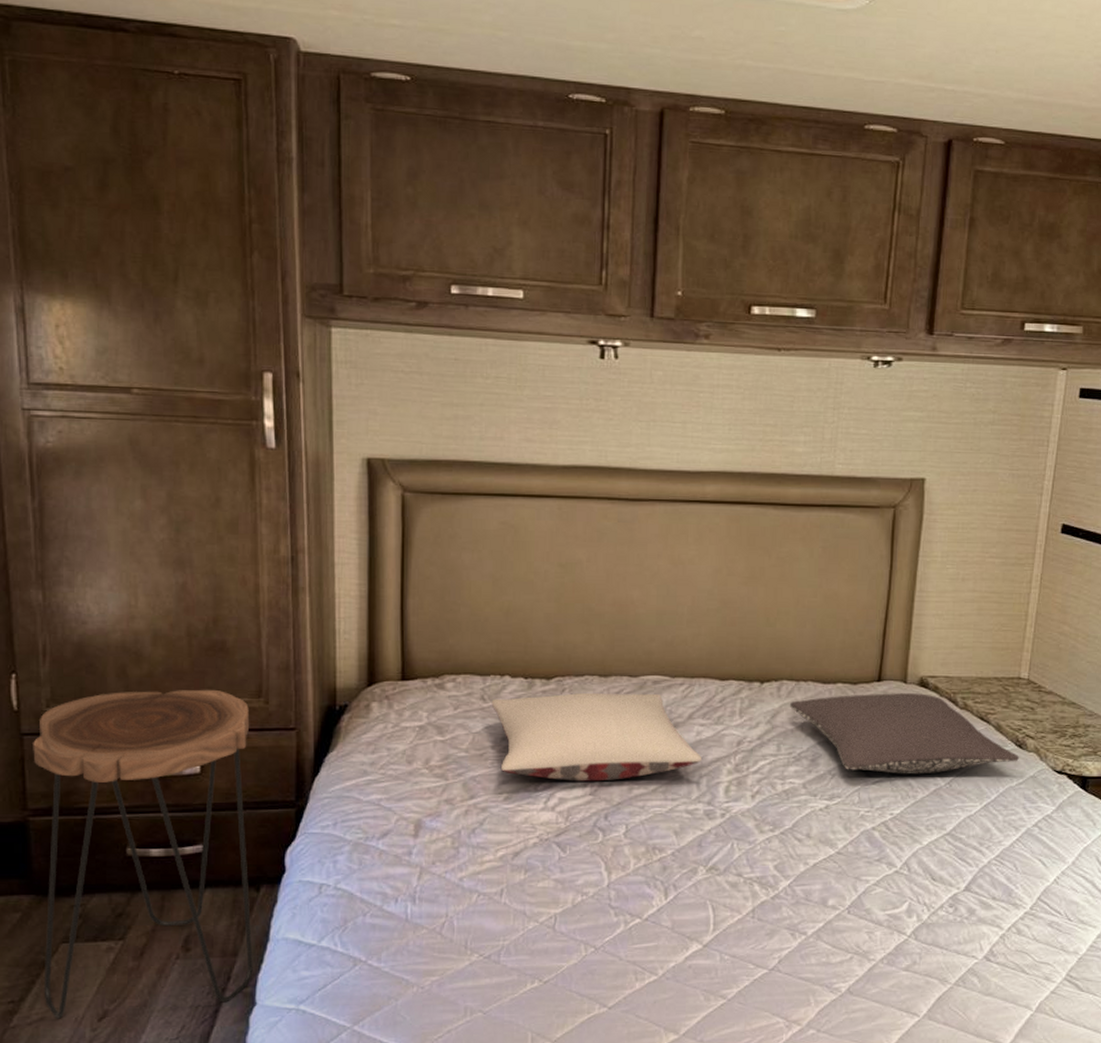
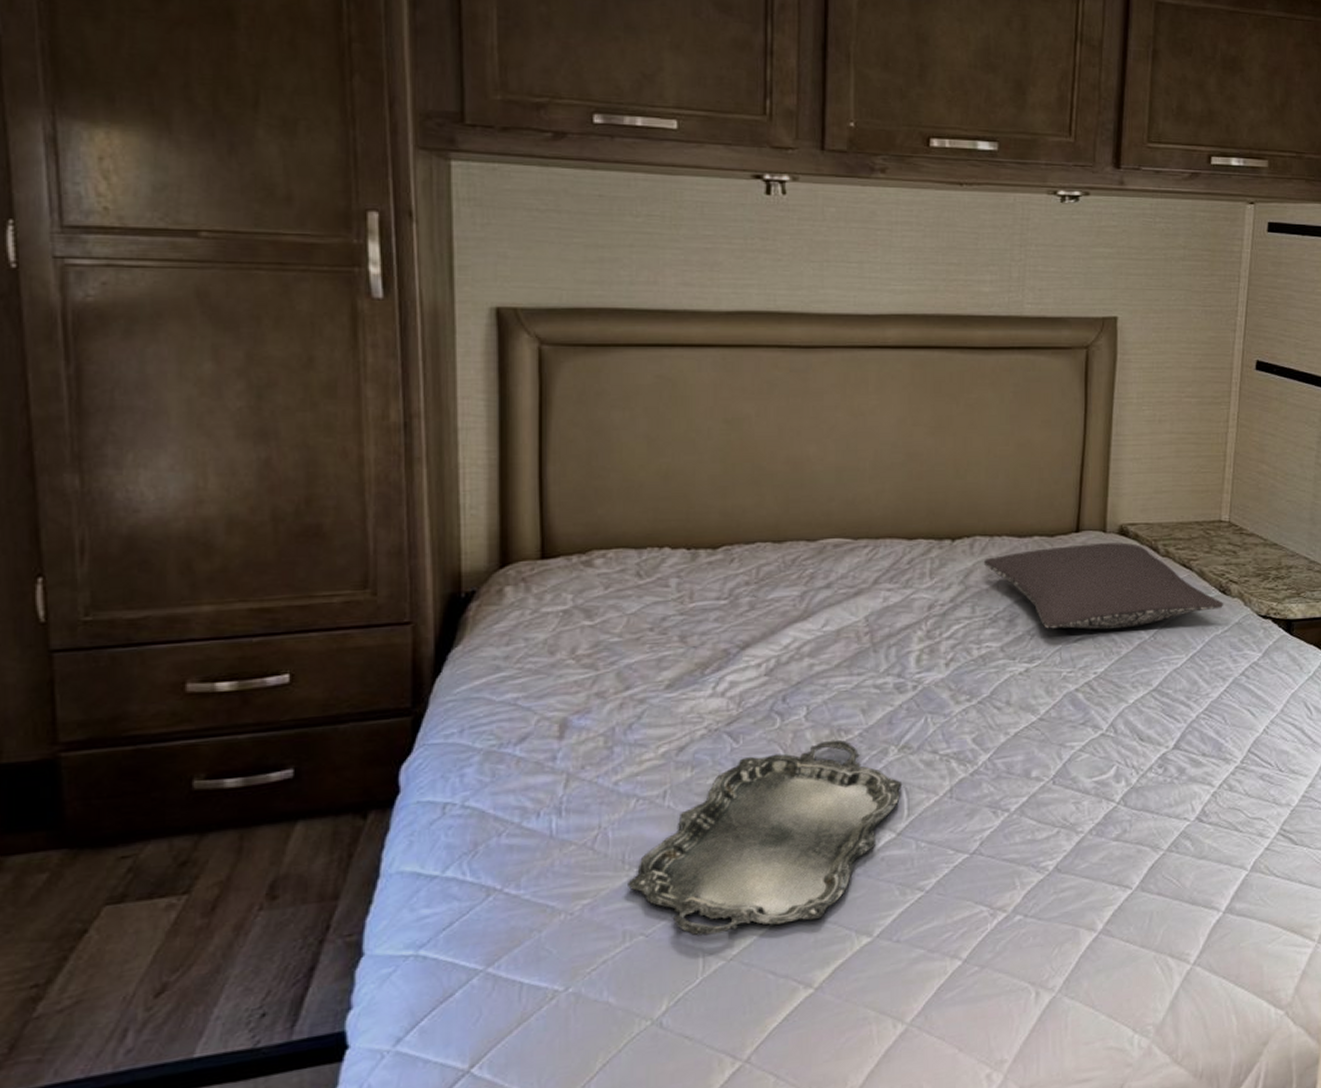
side table: present [33,689,253,1019] -> none [66,582,359,1001]
serving tray: none [469,857,710,1018] -> present [628,739,903,936]
pillow: present [491,693,703,782] -> none [648,559,891,662]

